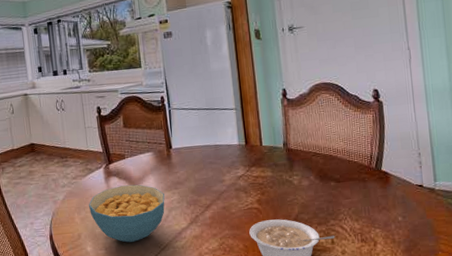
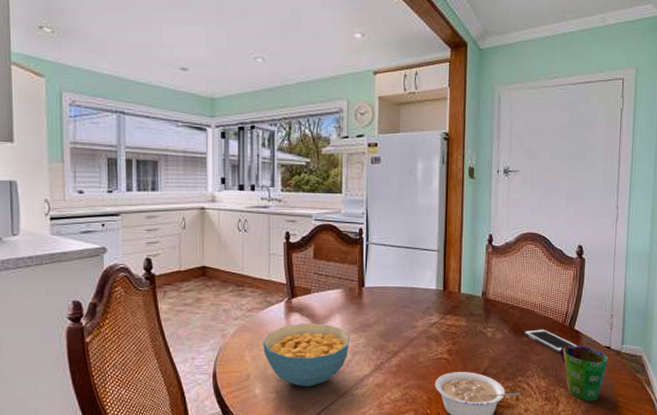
cell phone: none [329,173,389,195] -> present [523,329,579,354]
cup: none [370,186,422,241] -> present [560,345,608,402]

